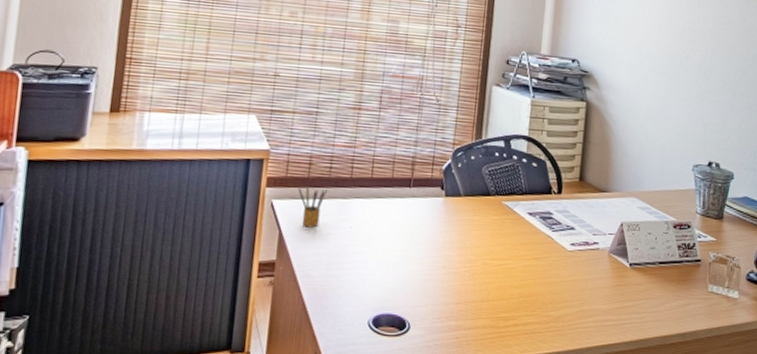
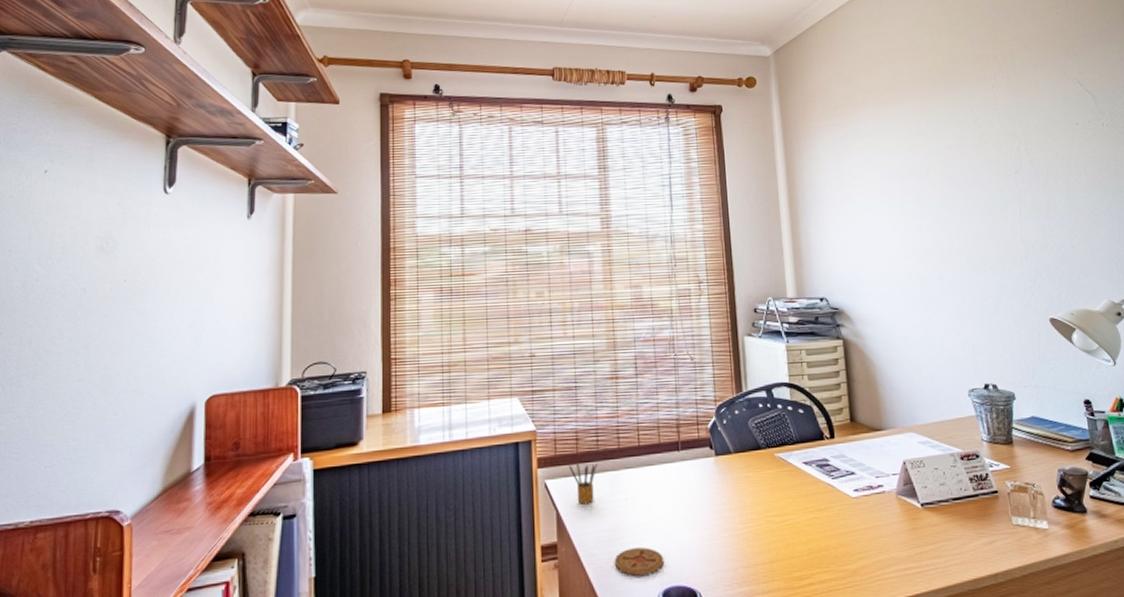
coaster: none [330,274,380,301] -> present [614,547,665,576]

